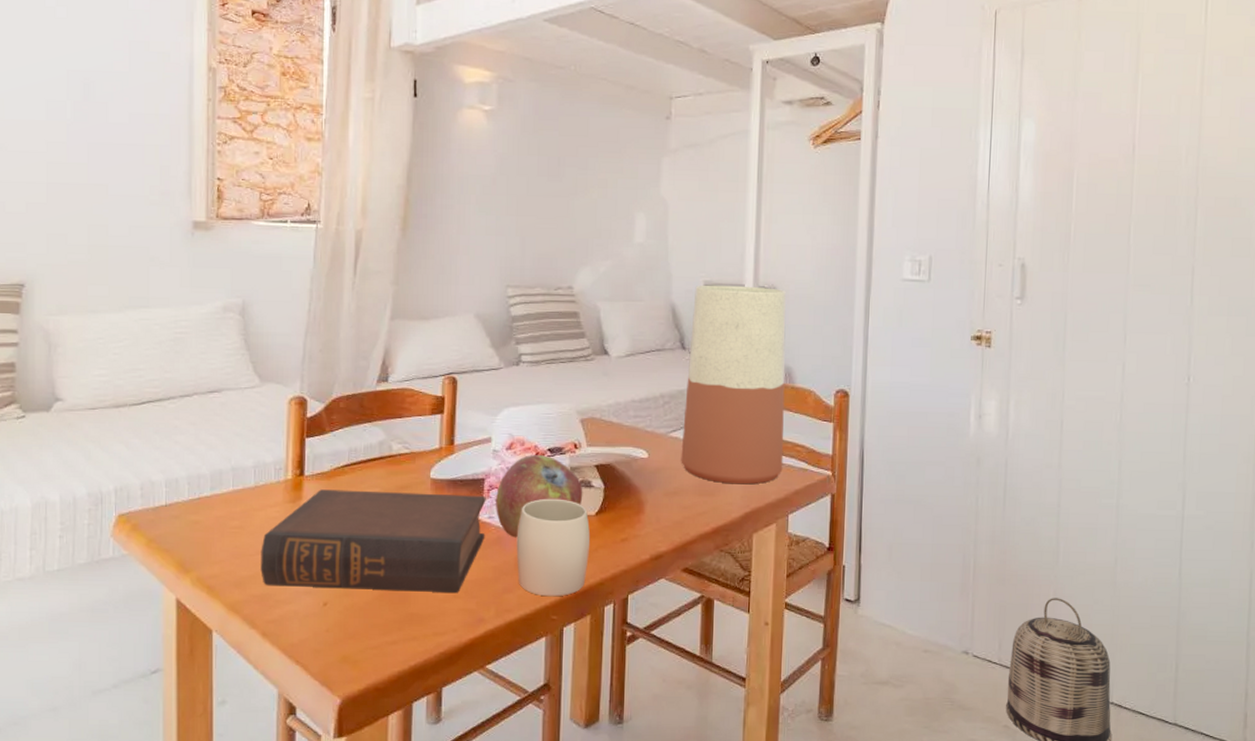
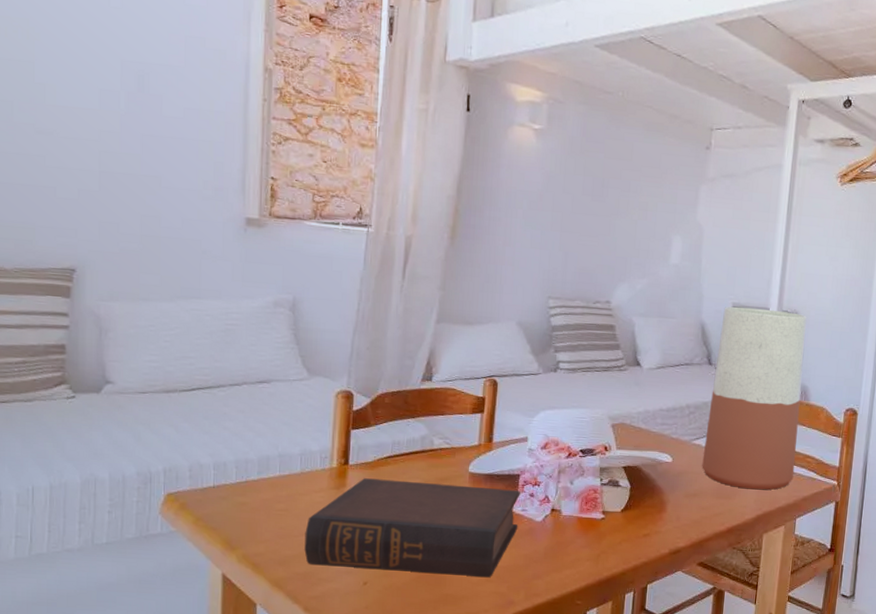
fruit: present [496,455,583,538] -> none [529,455,611,530]
mug: present [516,498,591,597] -> none [546,495,616,584]

